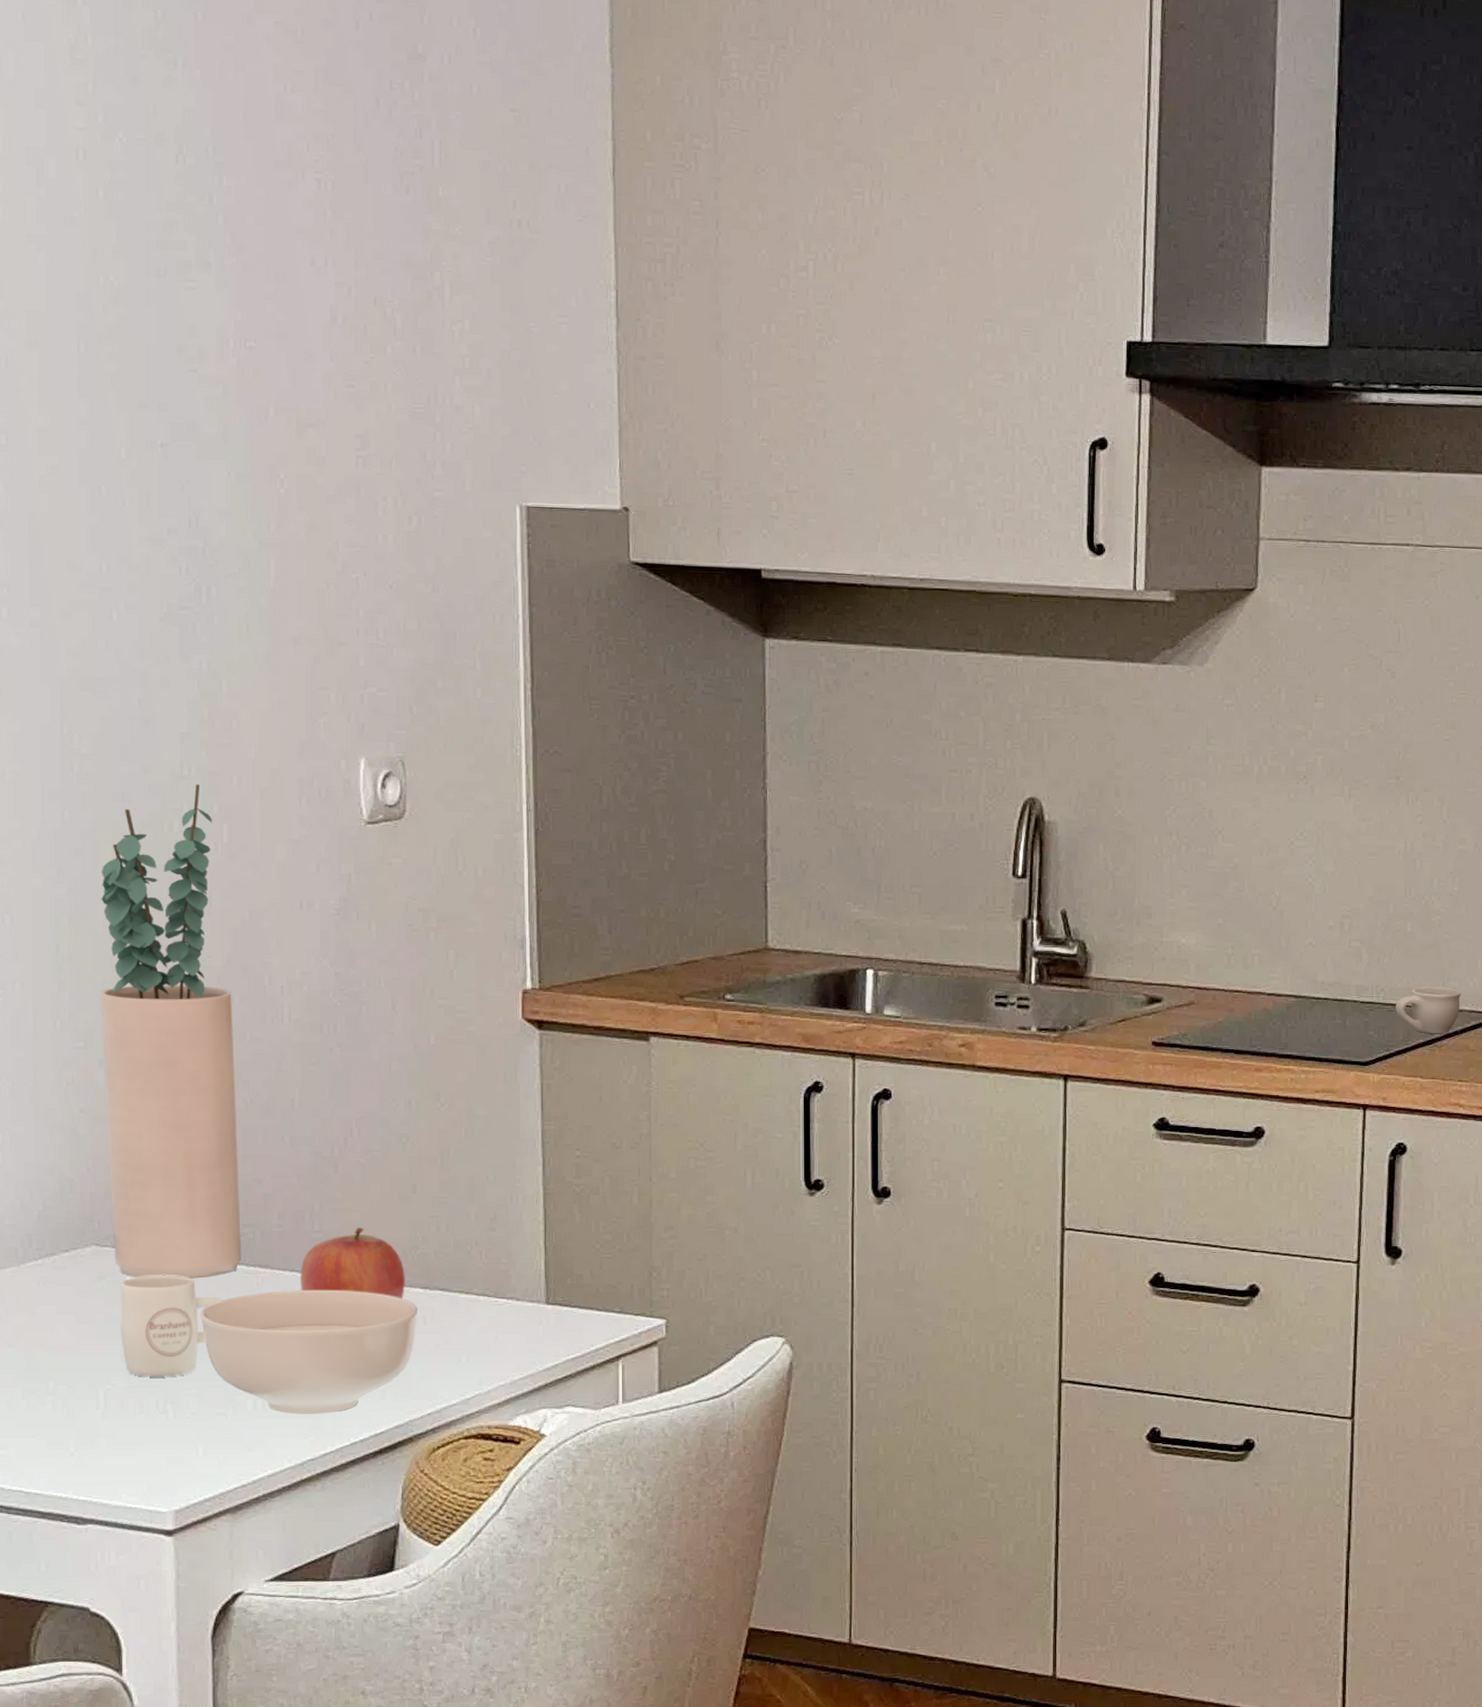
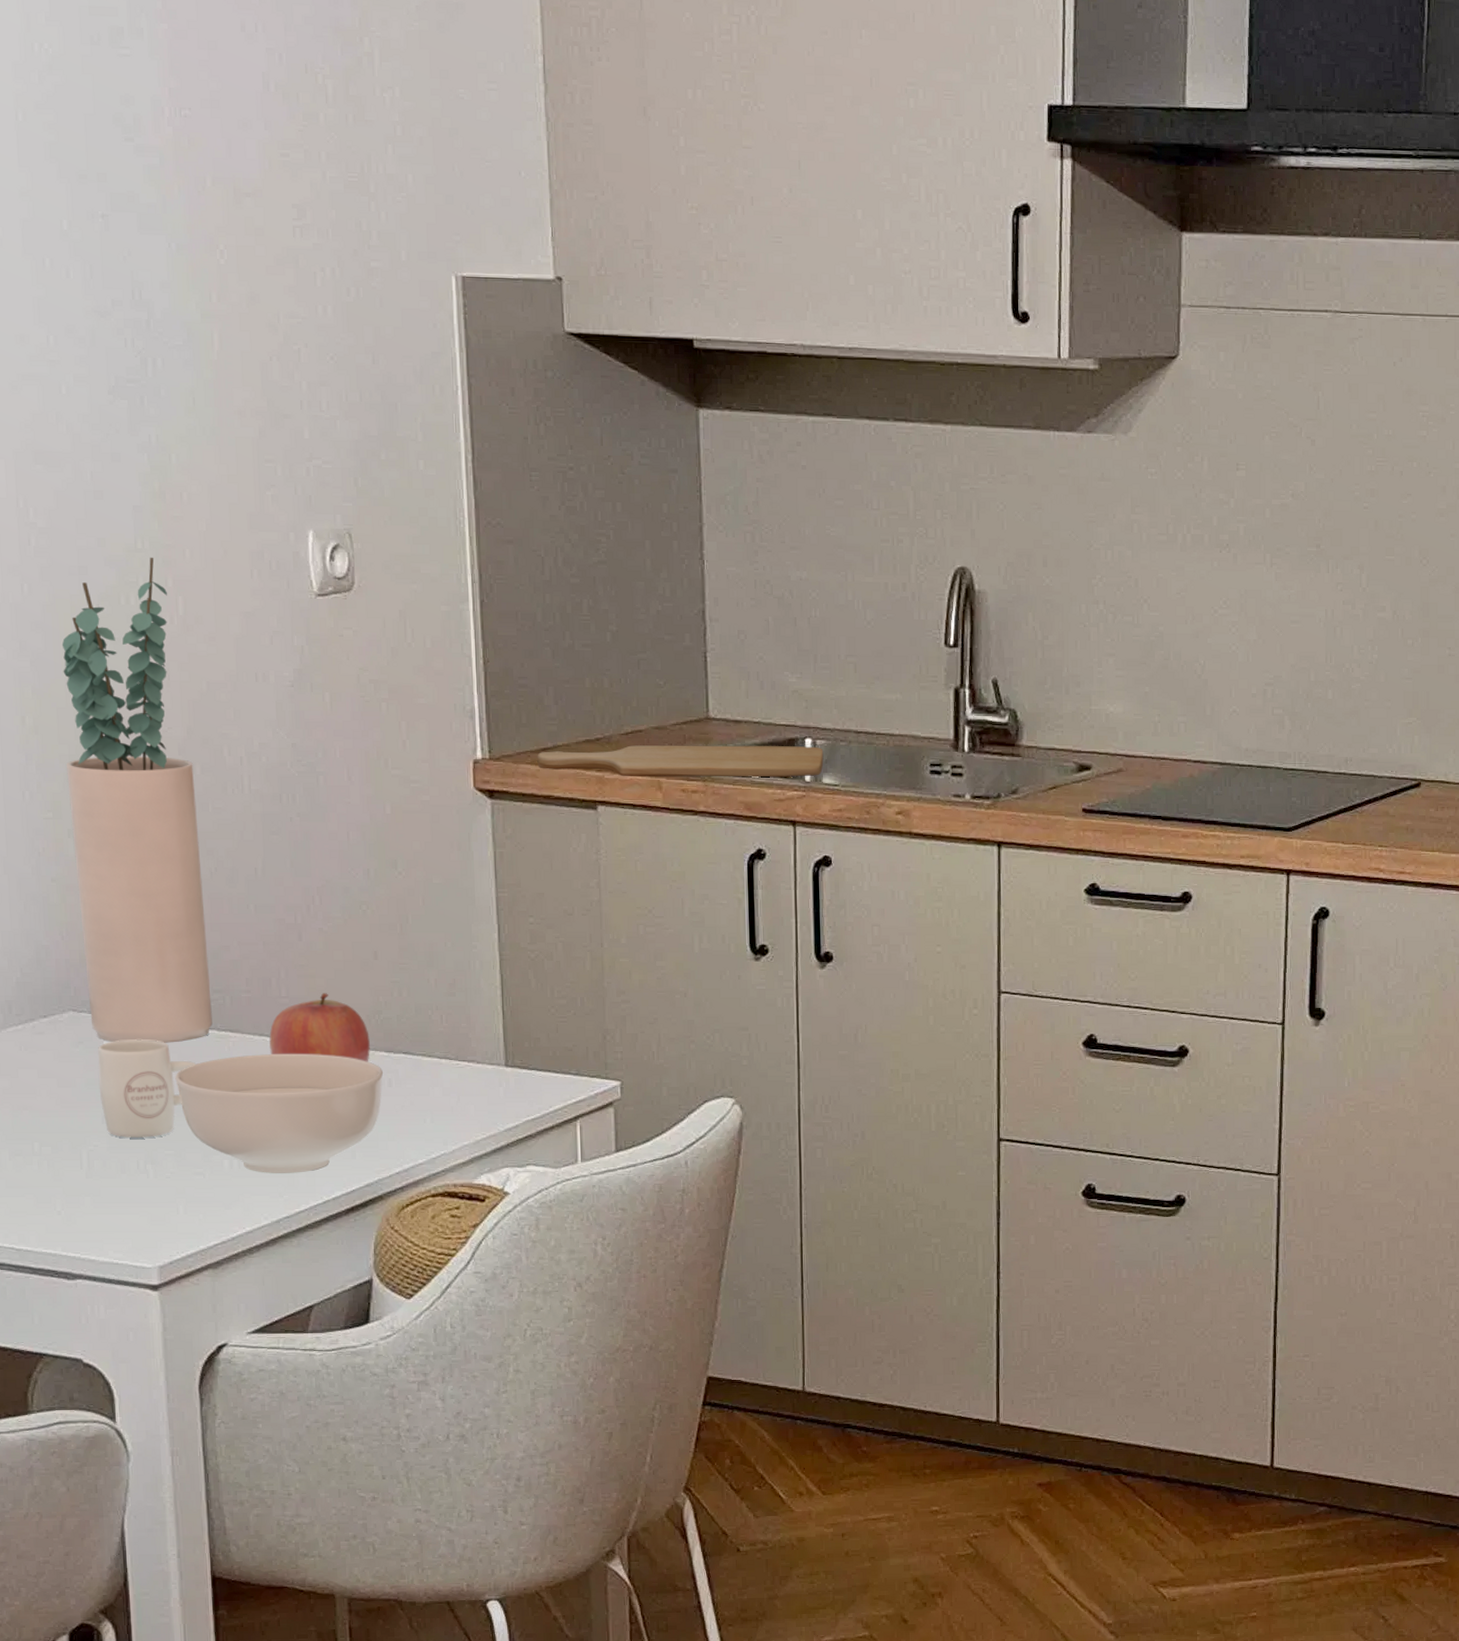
chopping board: none [589,975,885,1009] -> present [537,745,824,778]
cup: present [1396,987,1461,1034] -> none [1318,753,1381,800]

